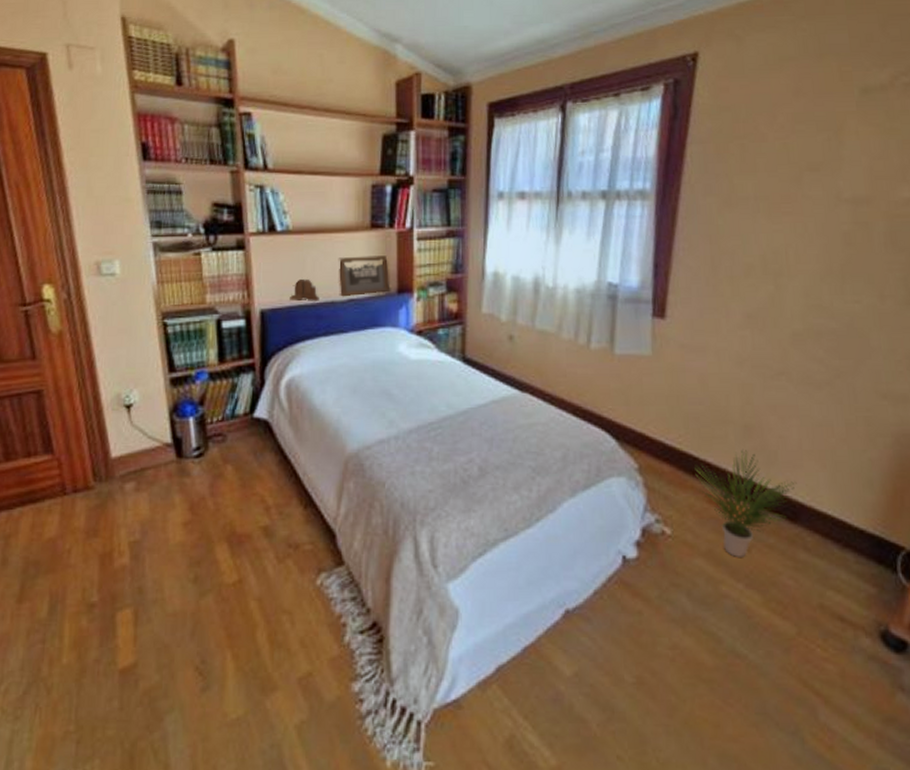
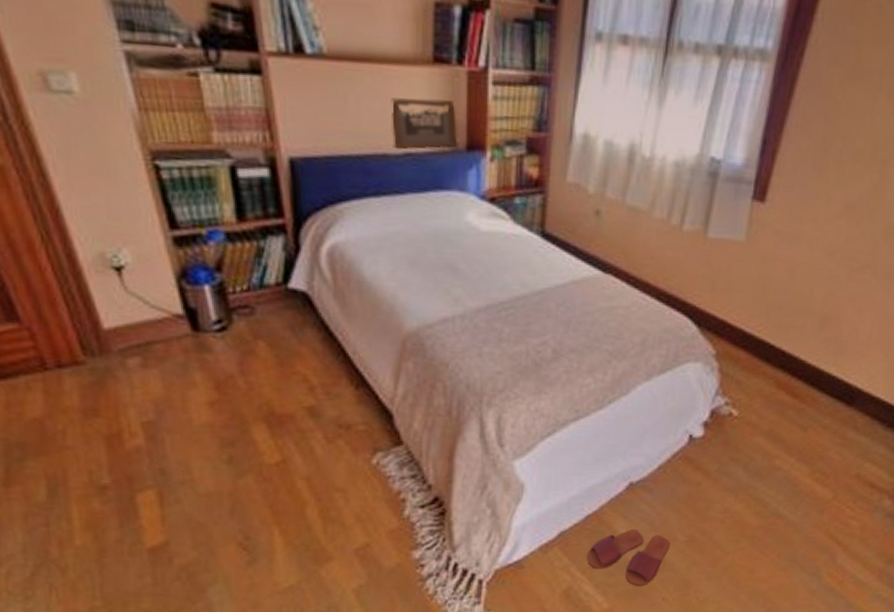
bookend: present [290,280,319,302] -> none [328,122,367,153]
slippers: none [529,665,618,738] -> present [587,528,671,586]
potted plant: present [695,450,797,557] -> none [769,340,860,436]

